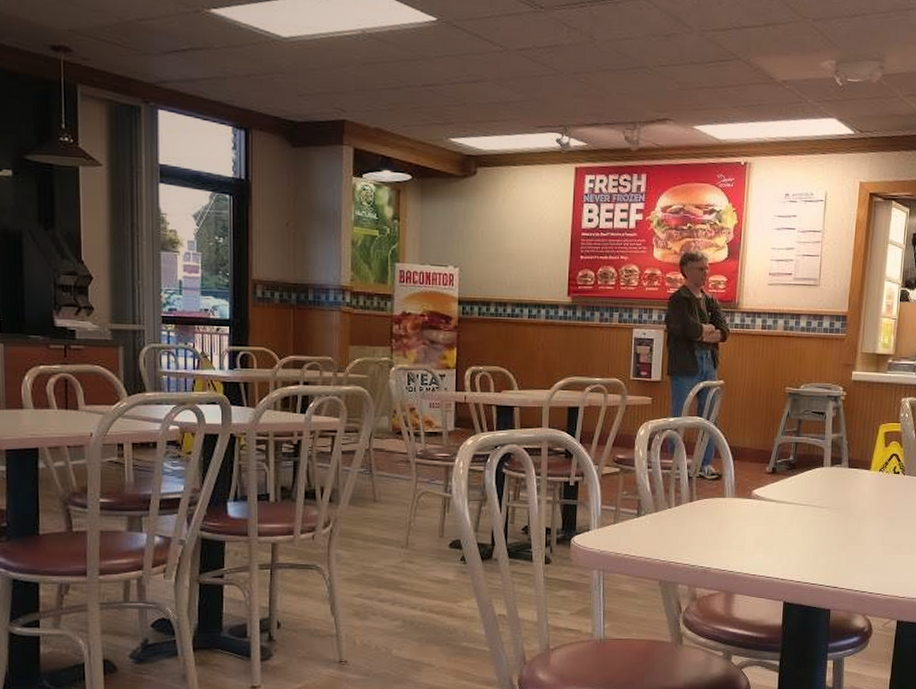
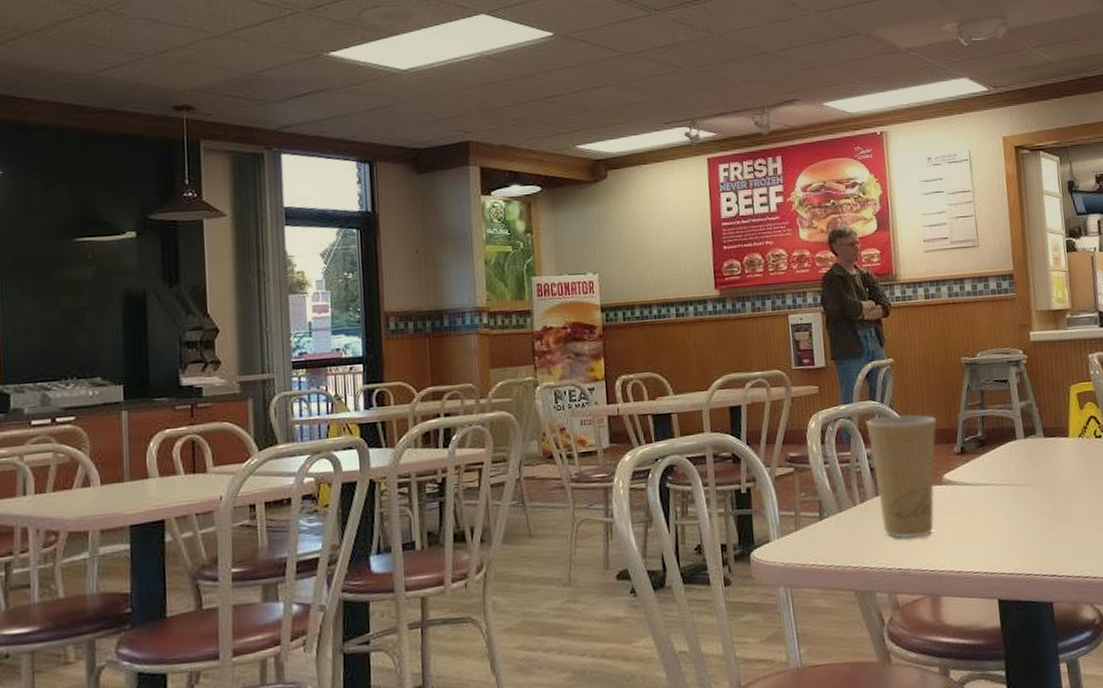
paper cup: none [690,432,754,542] -> present [866,414,937,539]

